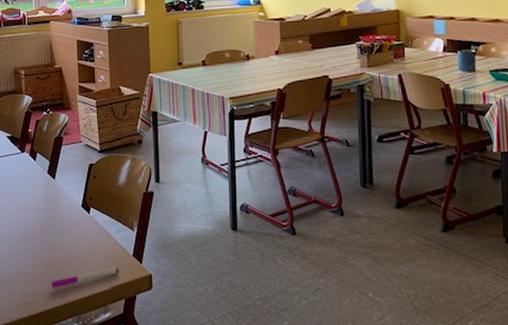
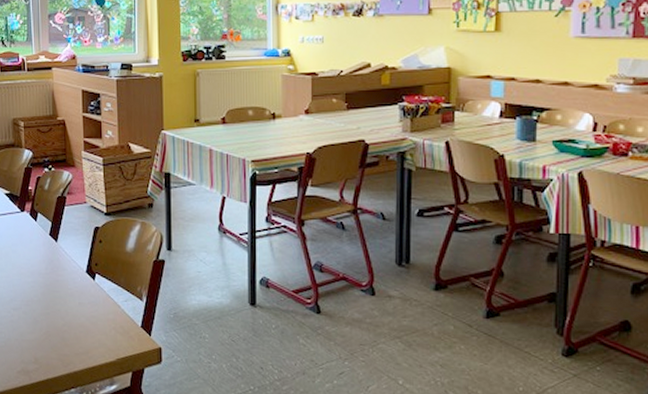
pen: present [51,267,119,288] -> none [53,338,126,357]

